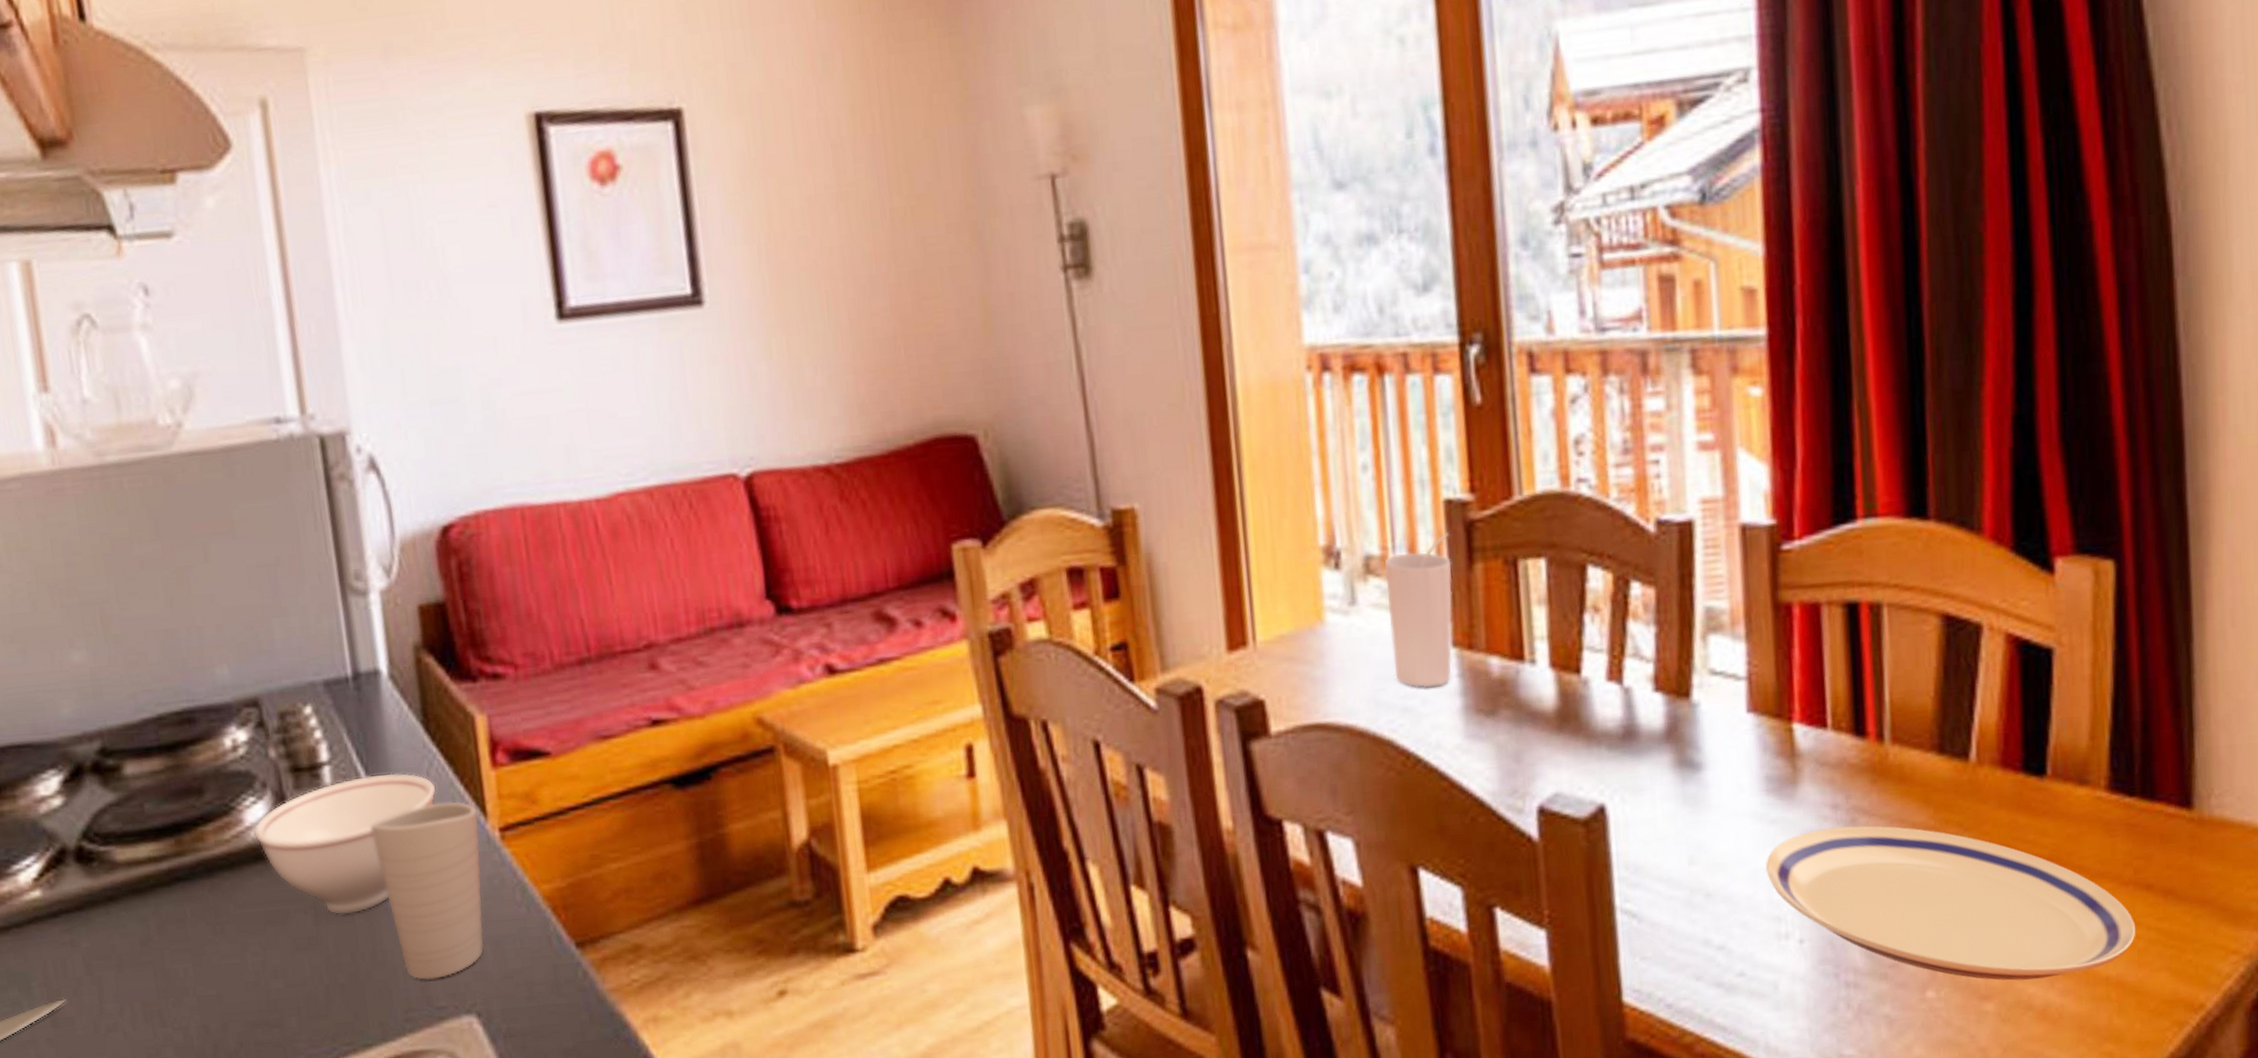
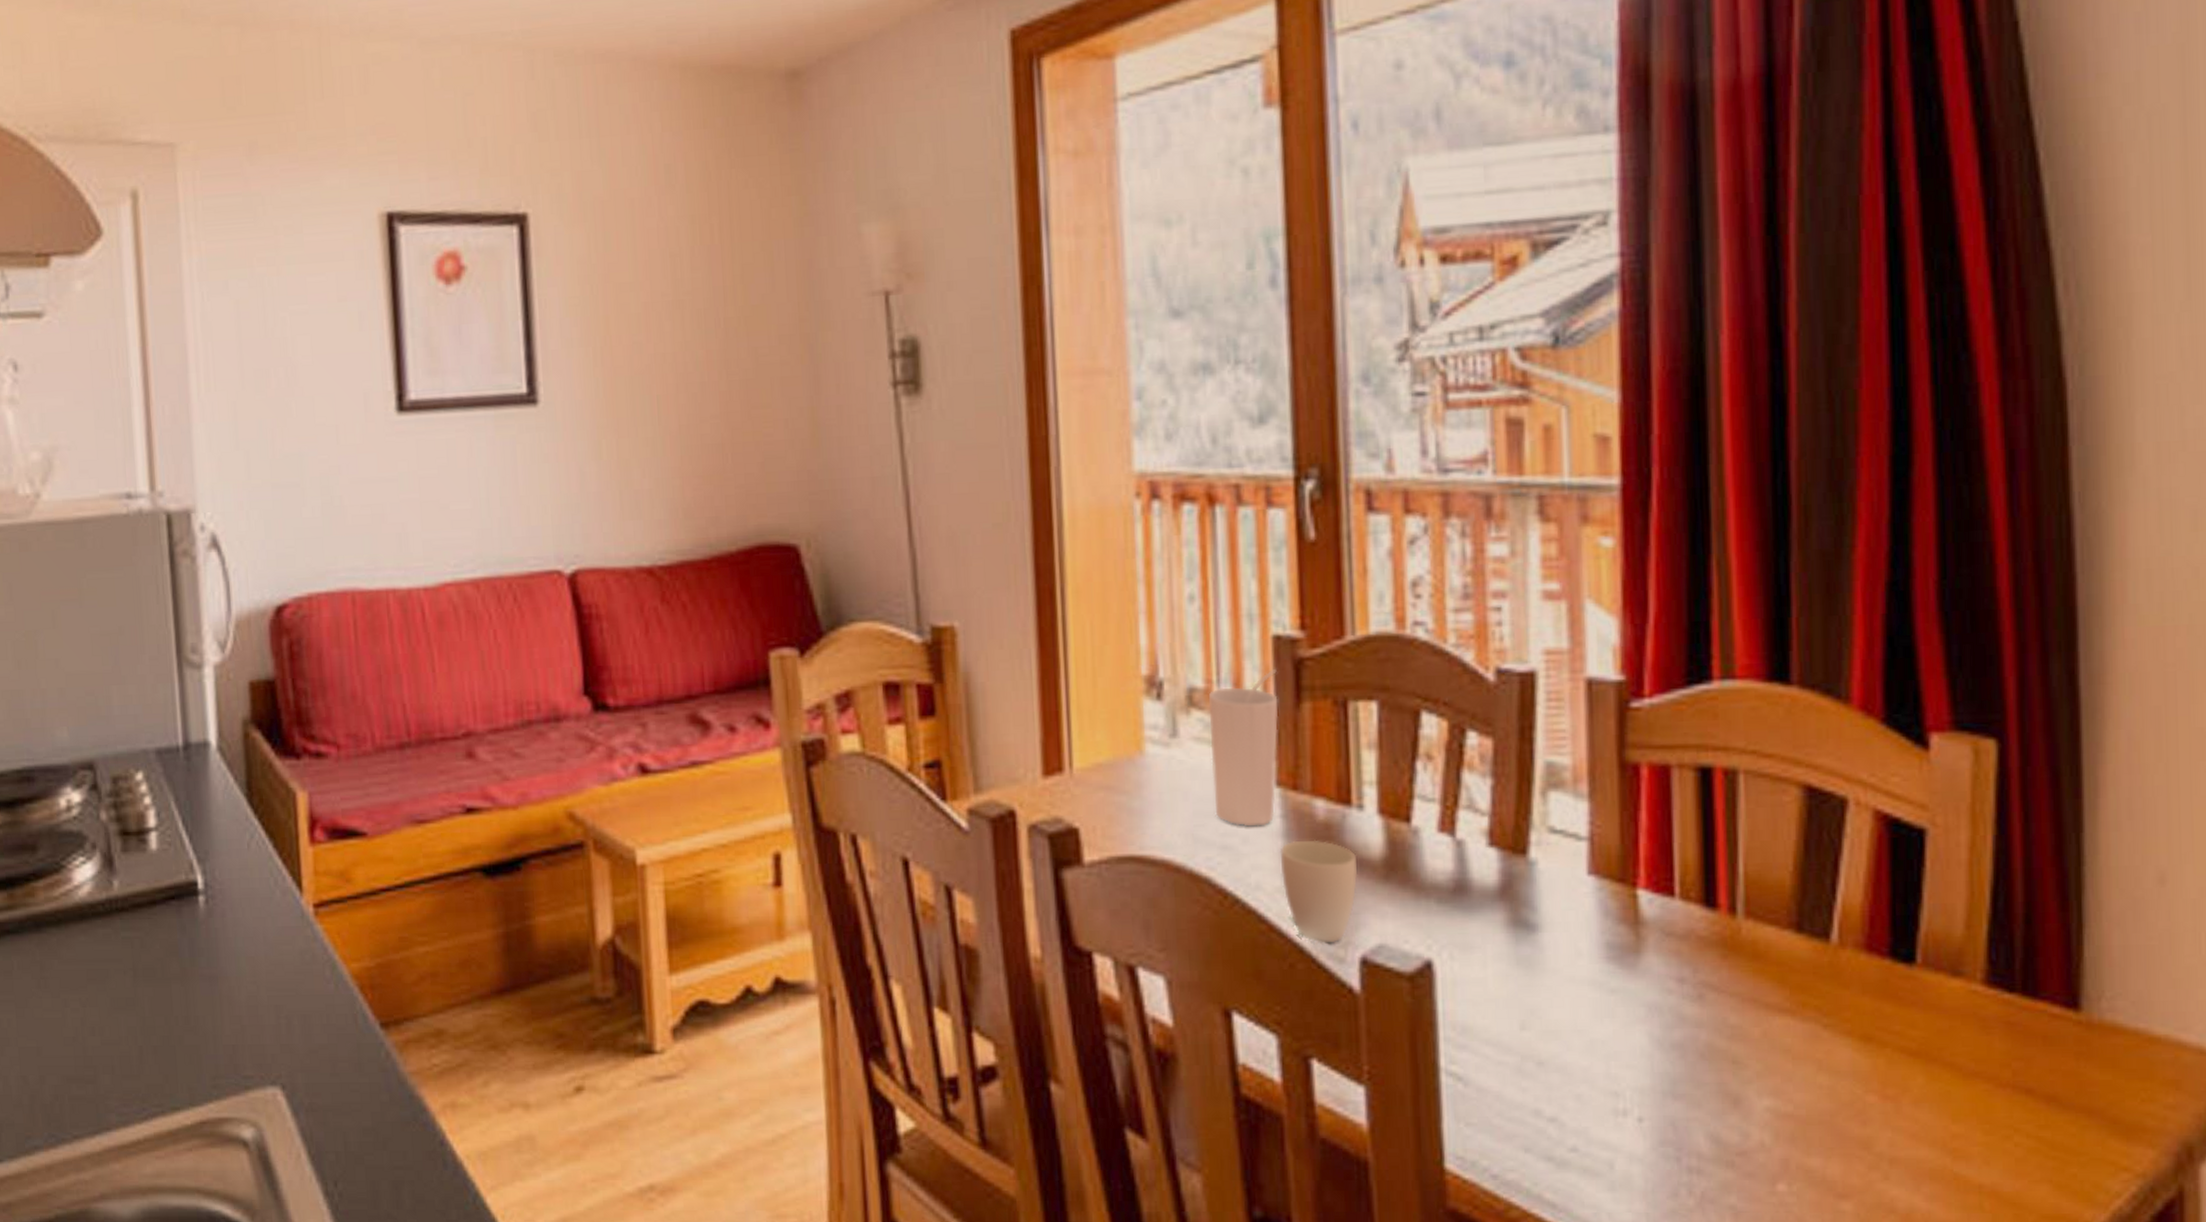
bowl: present [253,773,437,915] -> none [81,843,256,977]
cup: present [370,801,484,980] -> none [191,875,295,1048]
mug: none [1458,696,1533,796] -> present [1280,840,1358,944]
plate: present [1766,826,2136,981] -> none [1604,1002,2014,1180]

